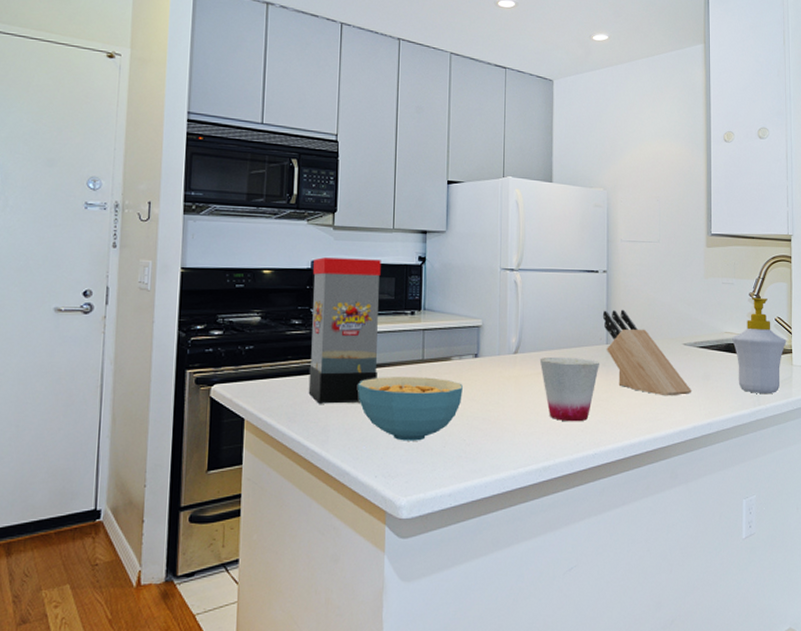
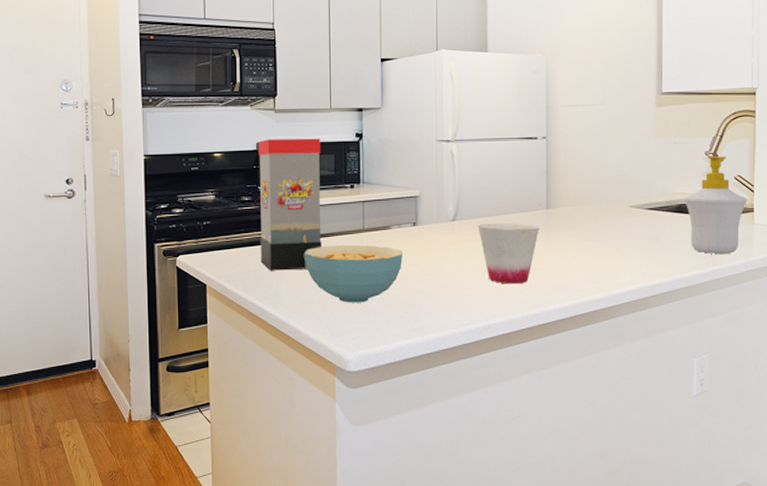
knife block: present [602,309,692,396] -> none [542,174,639,259]

